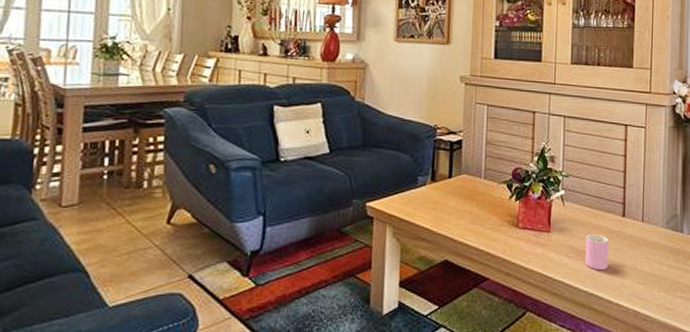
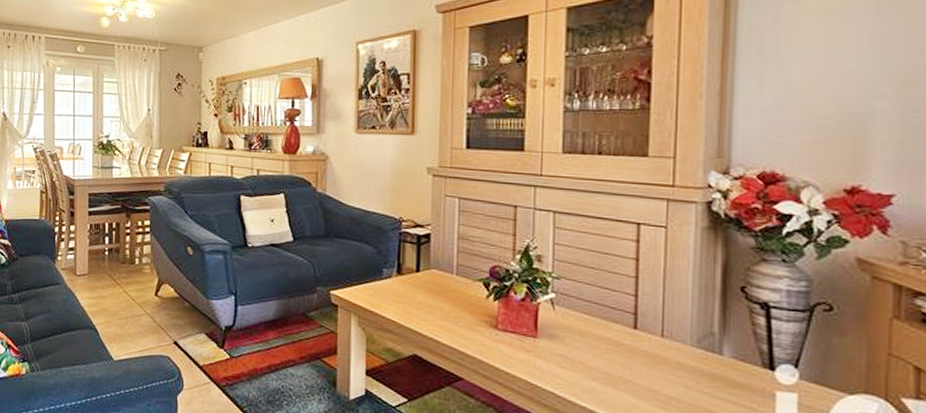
cup: present [585,233,609,271] -> none [583,344,614,387]

